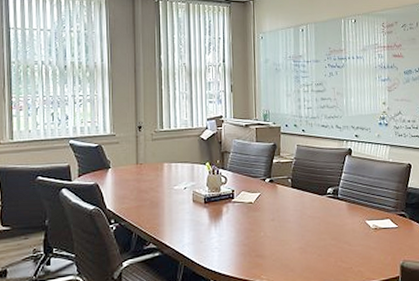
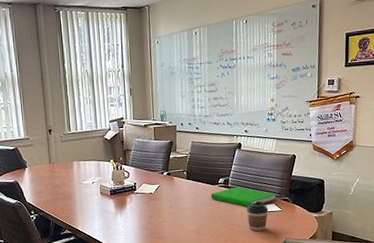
book: none [318,198,392,223] -> present [211,186,277,207]
coffee cup: none [358,215,384,252] -> present [246,201,269,232]

